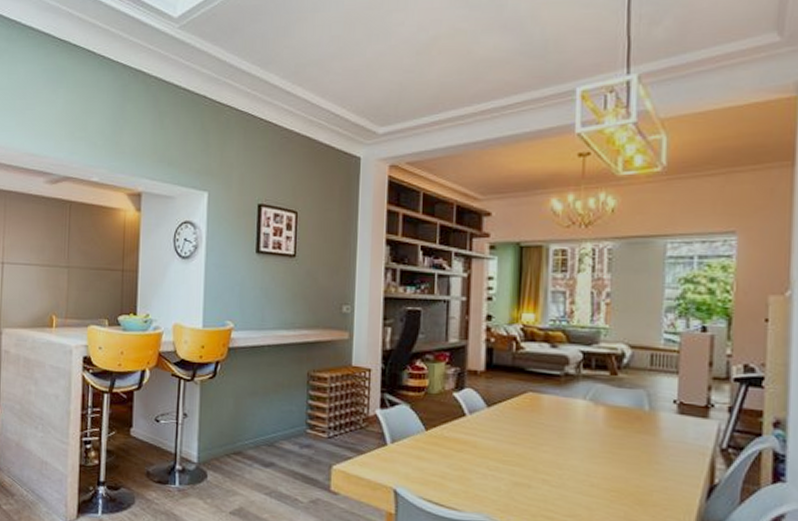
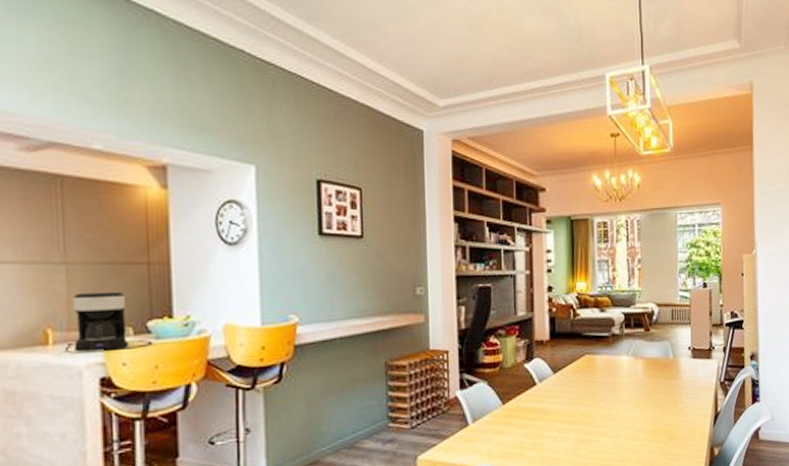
coffee maker: none [62,290,121,338] -> present [64,291,153,354]

